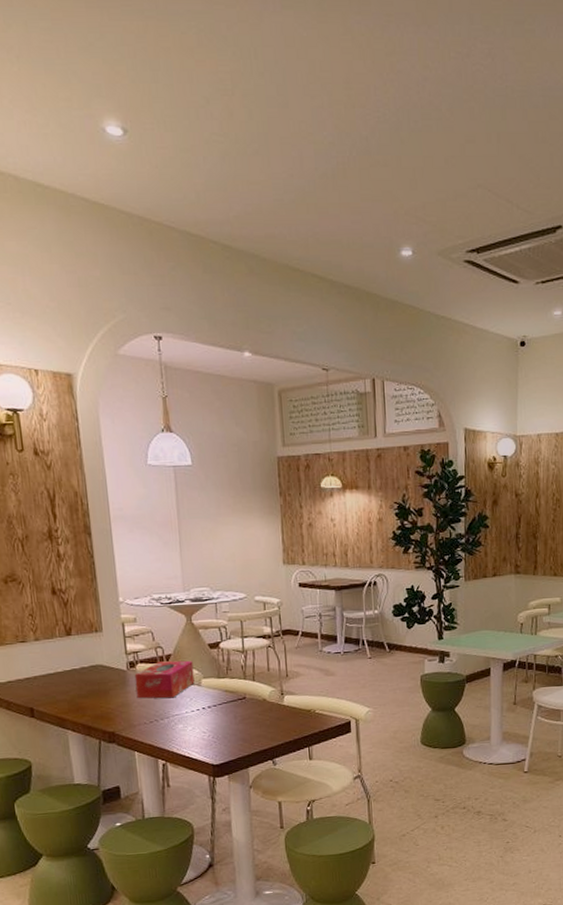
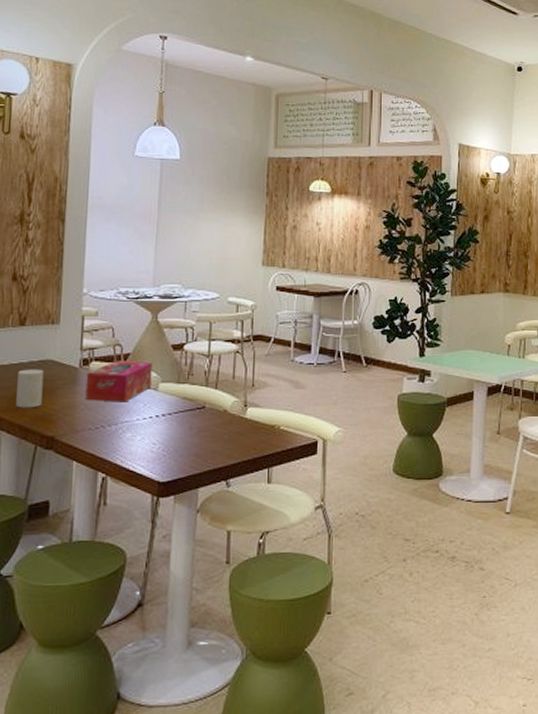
cup: none [73,674,99,709] -> present [16,369,44,408]

